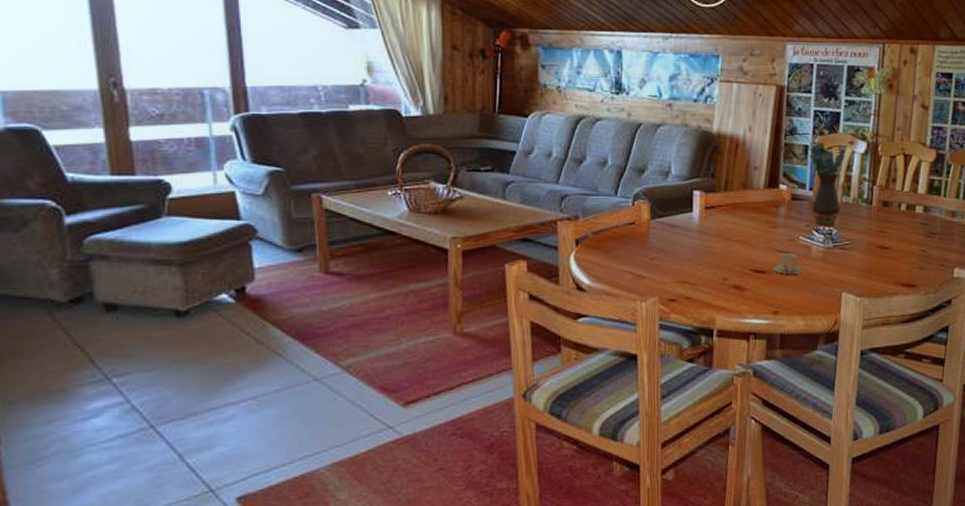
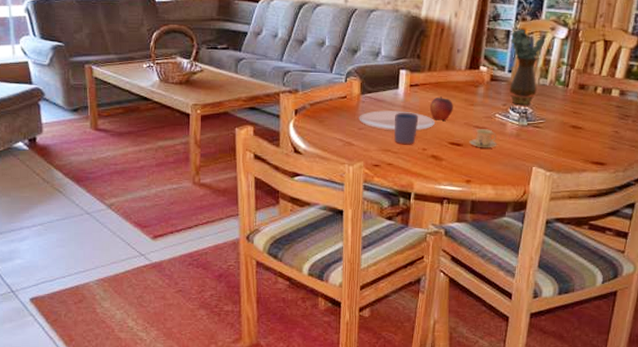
plate: none [650,236,736,260] -> present [359,110,436,131]
mug: none [690,238,717,275] -> present [393,112,419,145]
fruit: none [728,219,754,246] -> present [429,96,453,121]

